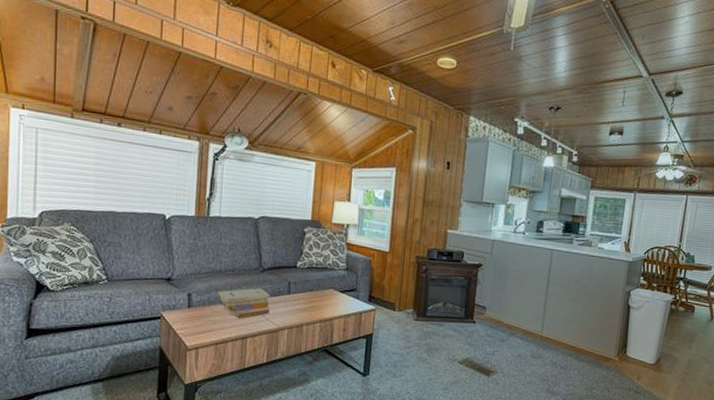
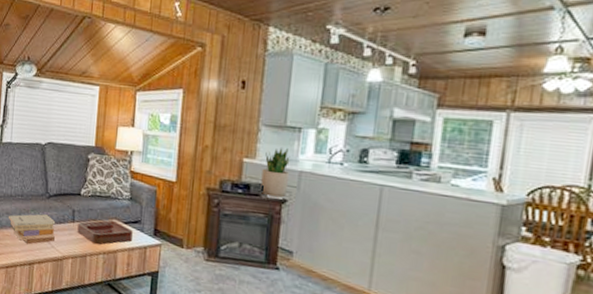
decorative tray: none [293,290,349,314] -> present [77,220,133,245]
planter: none [461,220,485,263] -> present [260,148,290,198]

